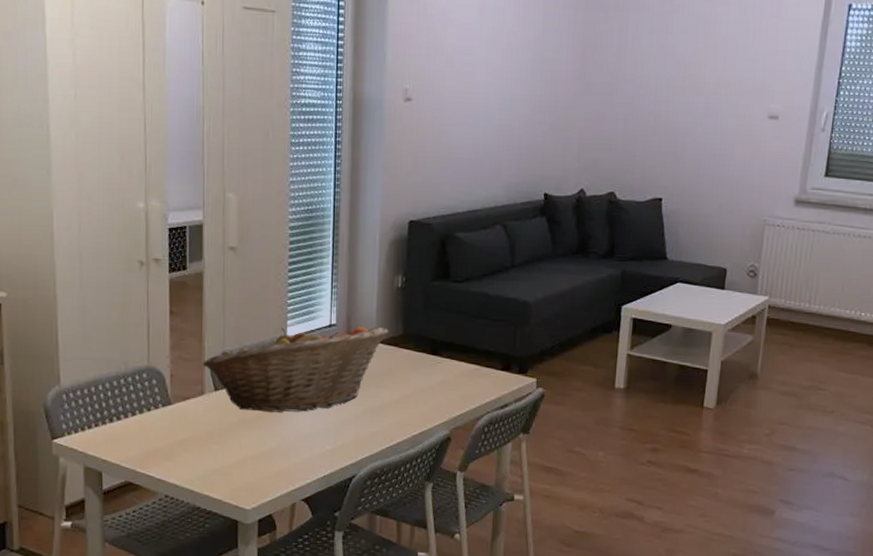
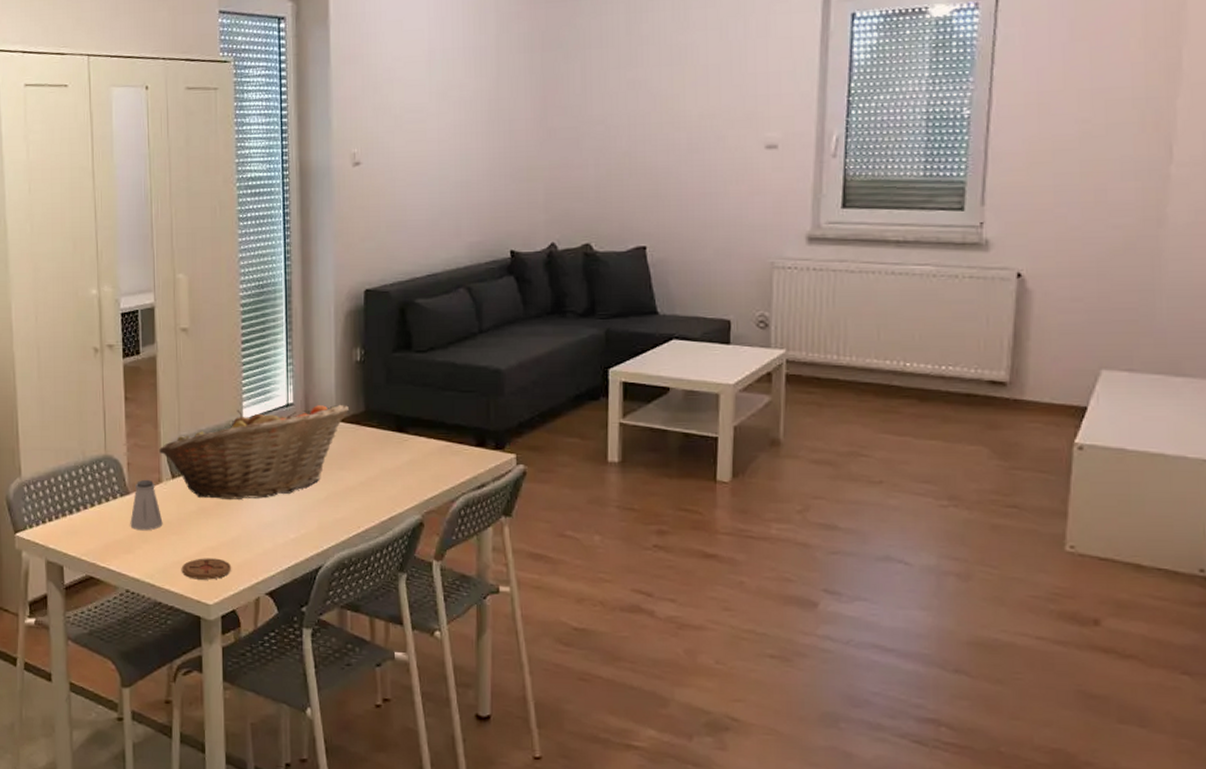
saltshaker: none [171,390,204,440] -> present [130,479,163,531]
coaster: none [220,466,270,487] -> present [181,558,232,580]

